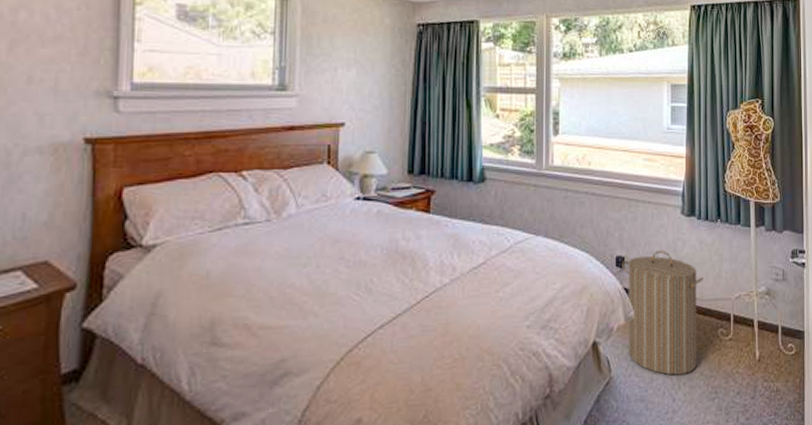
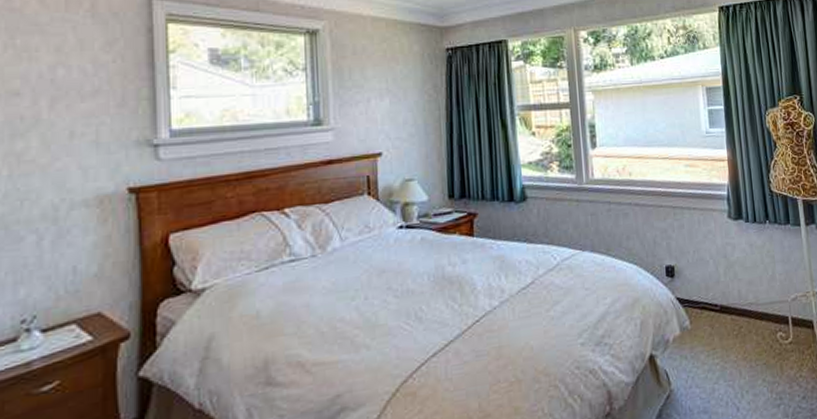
laundry hamper: present [622,250,703,376] -> none [672,256,758,384]

